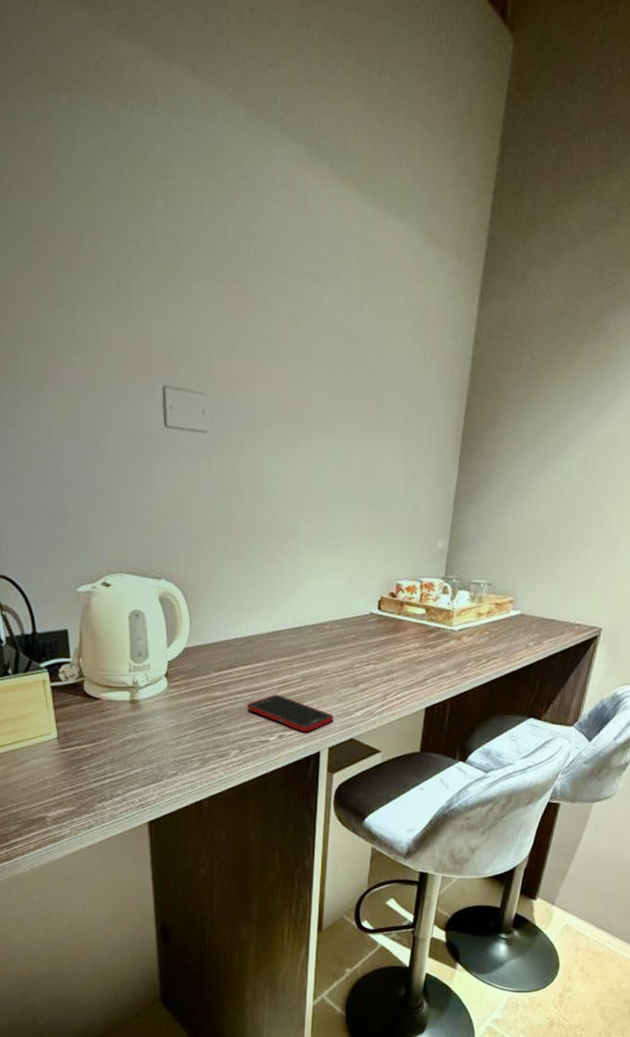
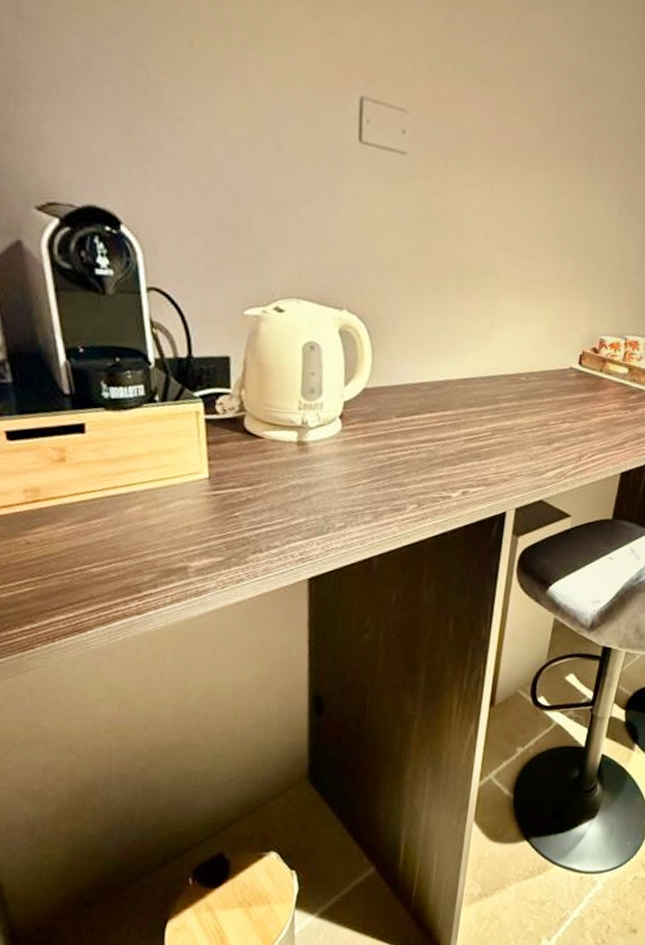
cell phone: present [246,694,334,733] -> none [428,446,524,491]

